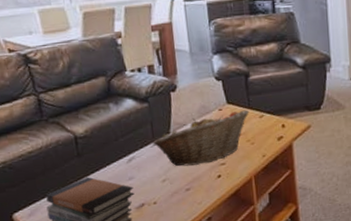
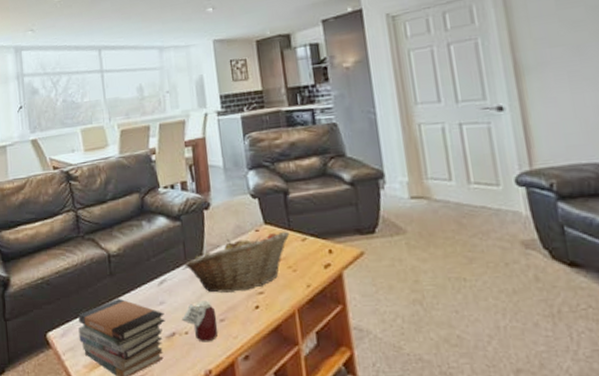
jar: none [150,173,185,210] -> present [182,300,218,343]

